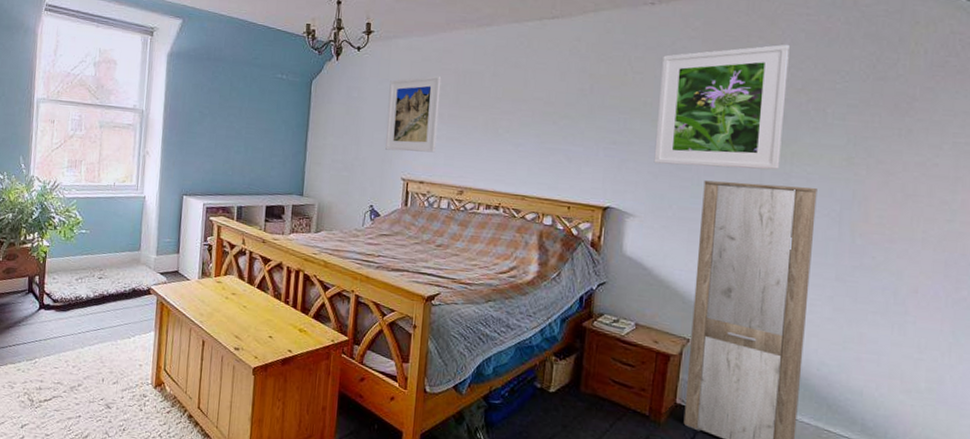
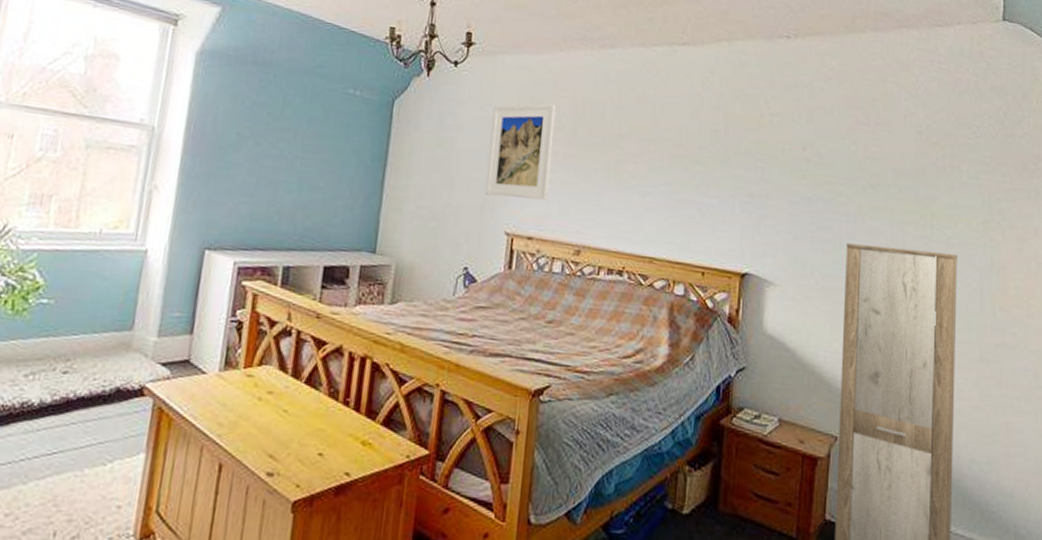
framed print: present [653,44,790,170] -> none [794,92,924,233]

